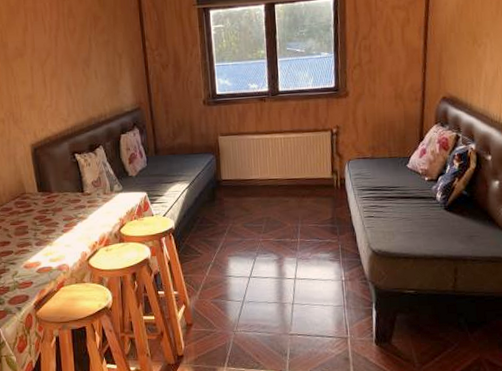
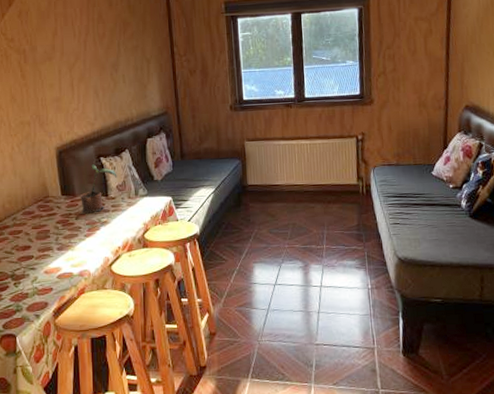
potted plant: none [56,161,92,211] -> present [79,164,117,215]

